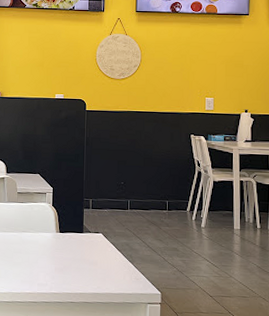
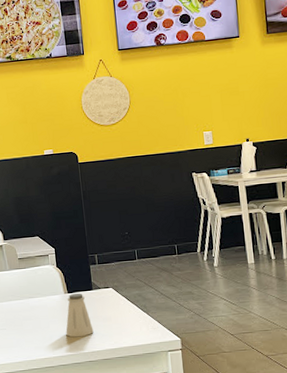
saltshaker: none [52,233,79,277] -> present [66,293,94,338]

